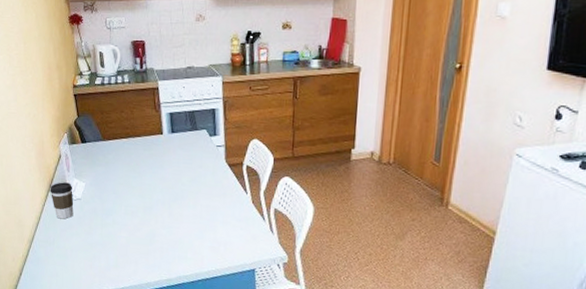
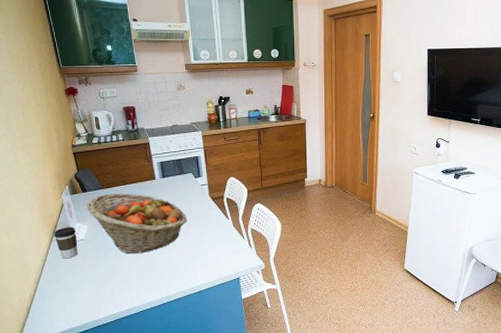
fruit basket: none [85,147,197,223] -> present [87,193,188,253]

